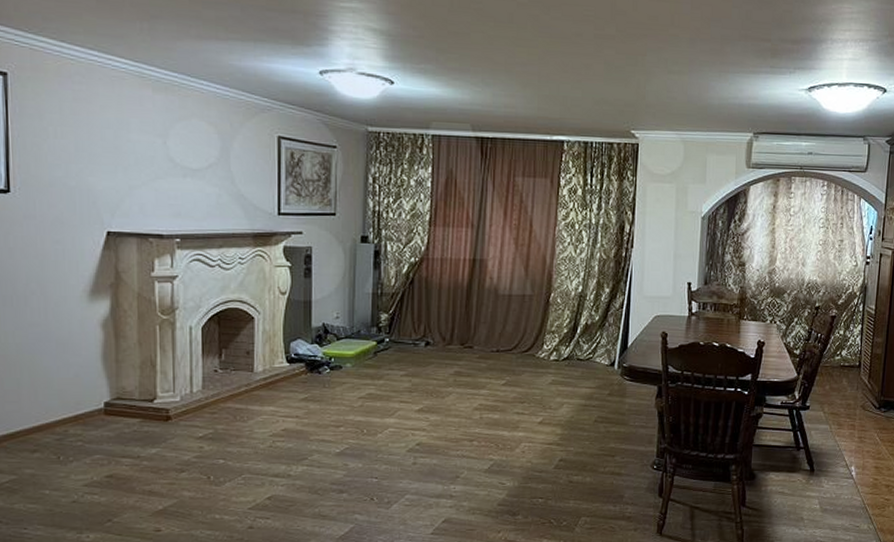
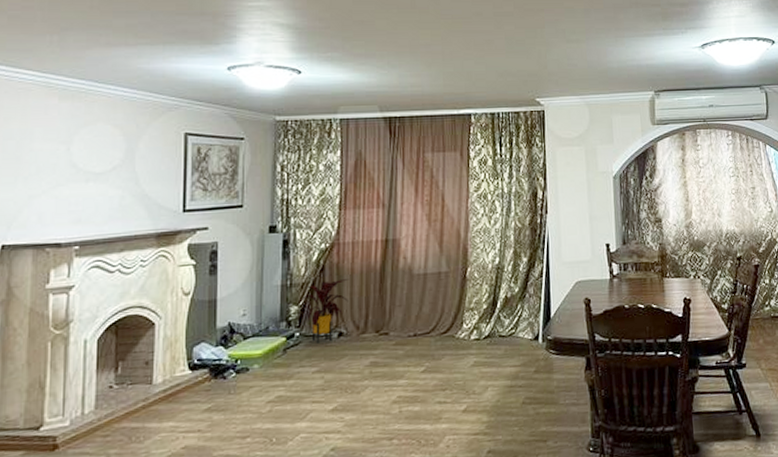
house plant: none [386,293,437,350] -> present [296,279,349,344]

